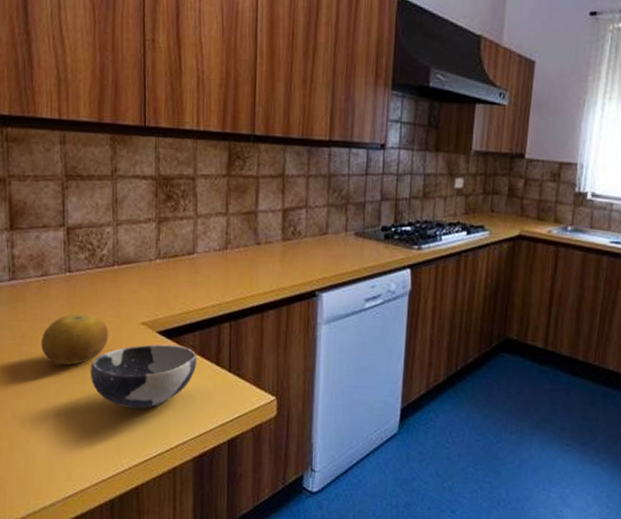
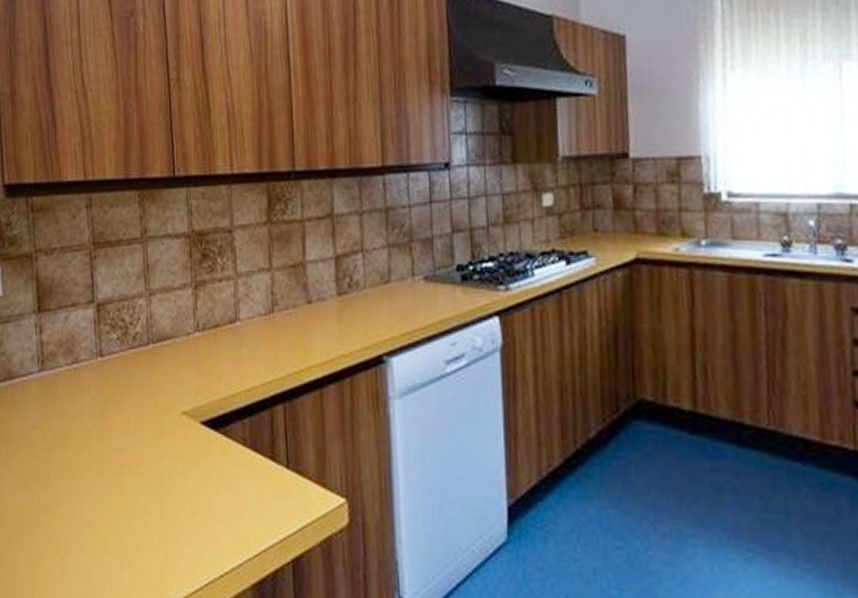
fruit: present [40,313,109,366] -> none [73,406,147,472]
bowl: present [90,344,197,410] -> none [128,437,249,524]

